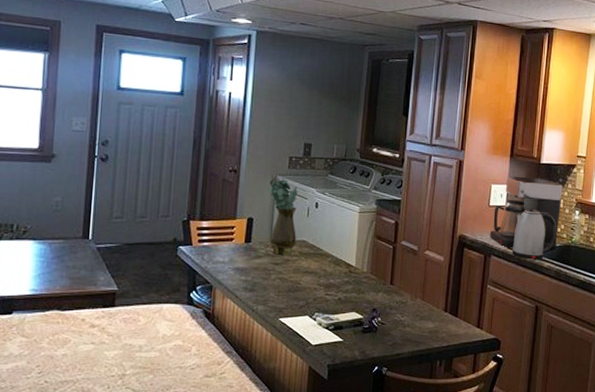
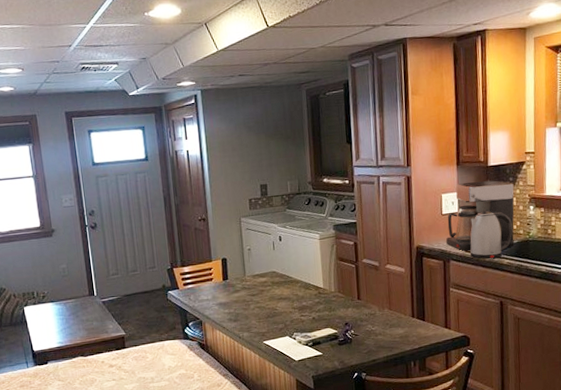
vase: present [268,175,298,255] -> none [235,218,267,287]

